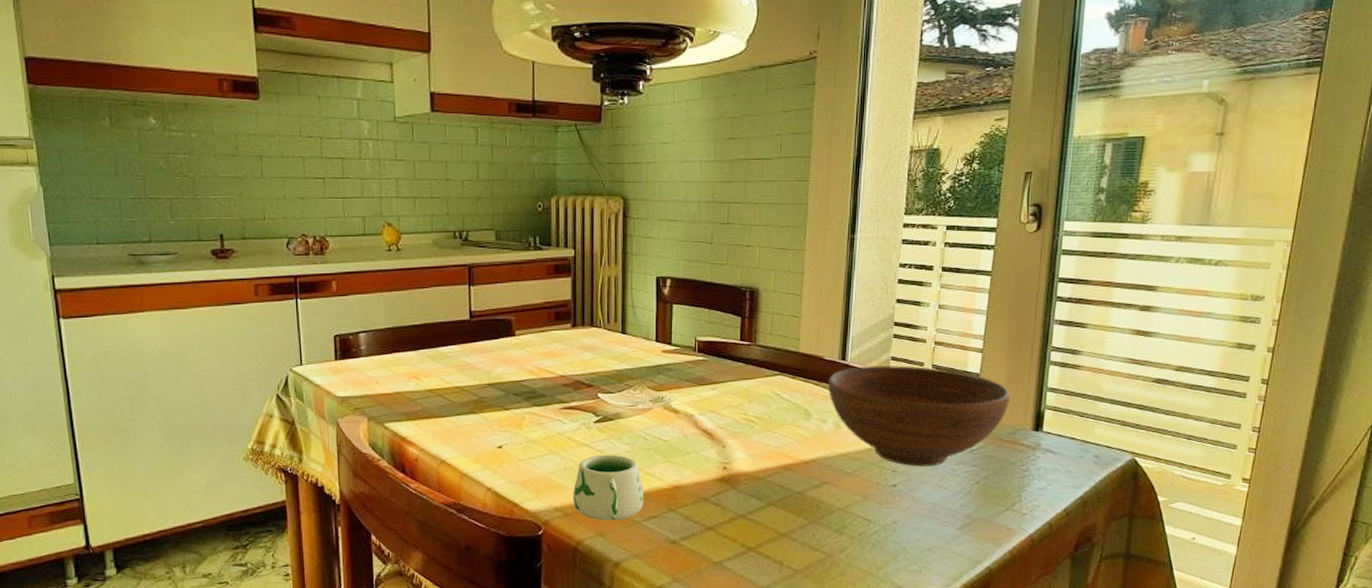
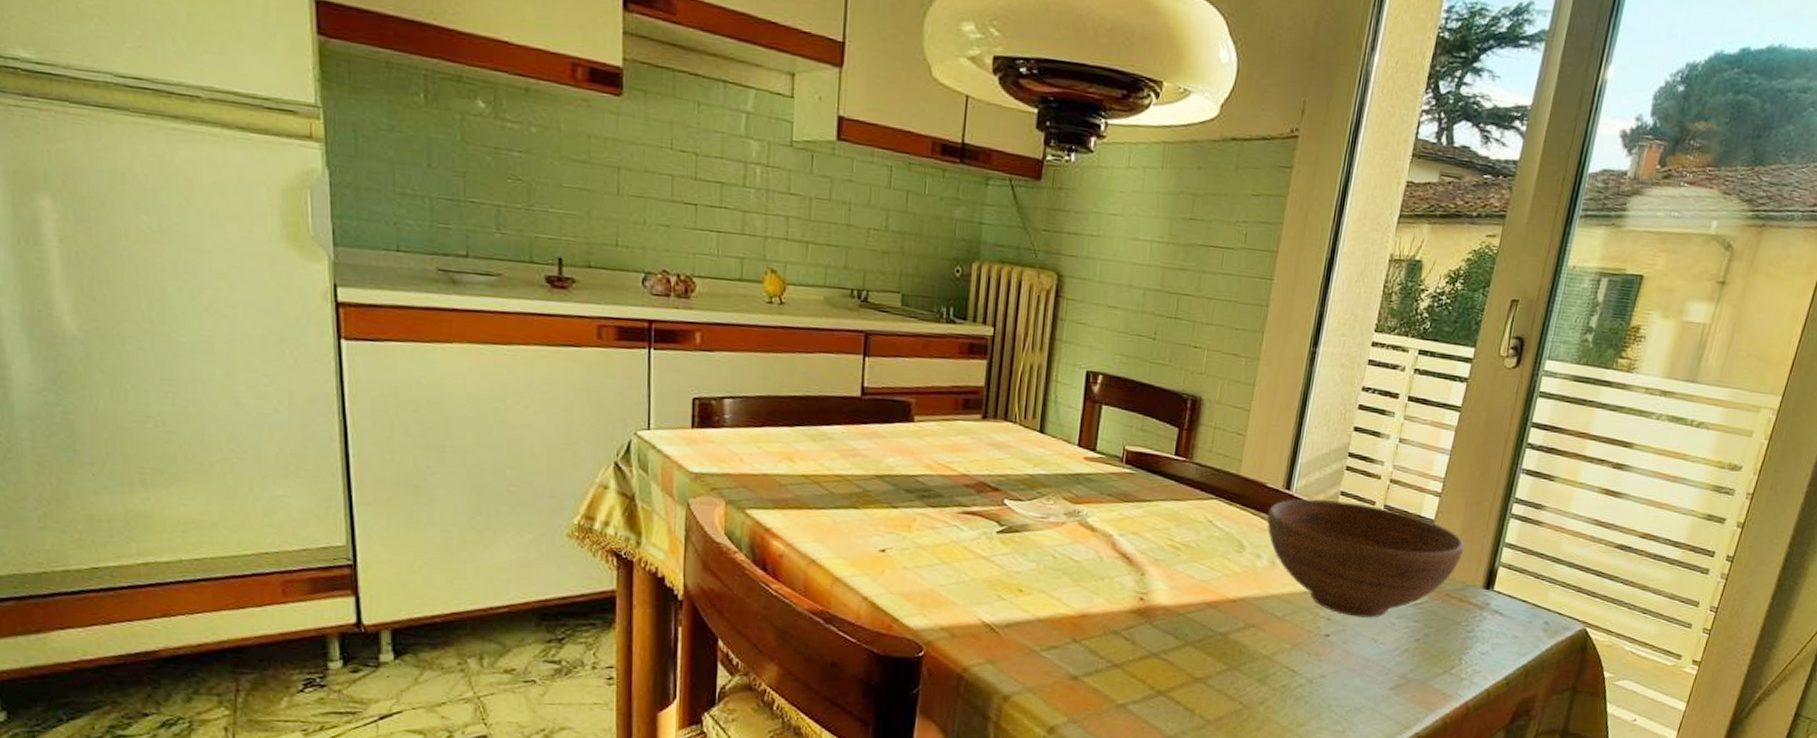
mug: present [573,454,644,521] -> none [963,570,1046,648]

